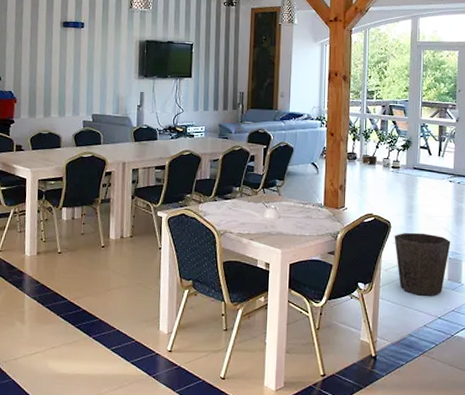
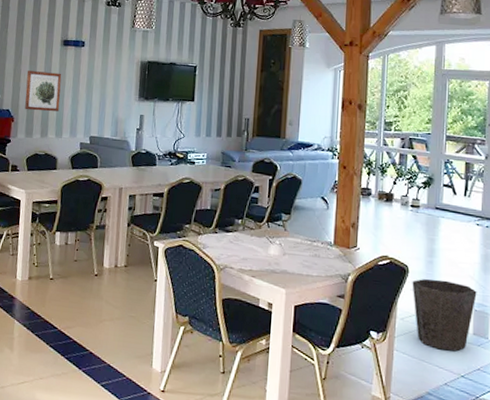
wall art: none [27,52,63,92] -> present [25,70,62,112]

